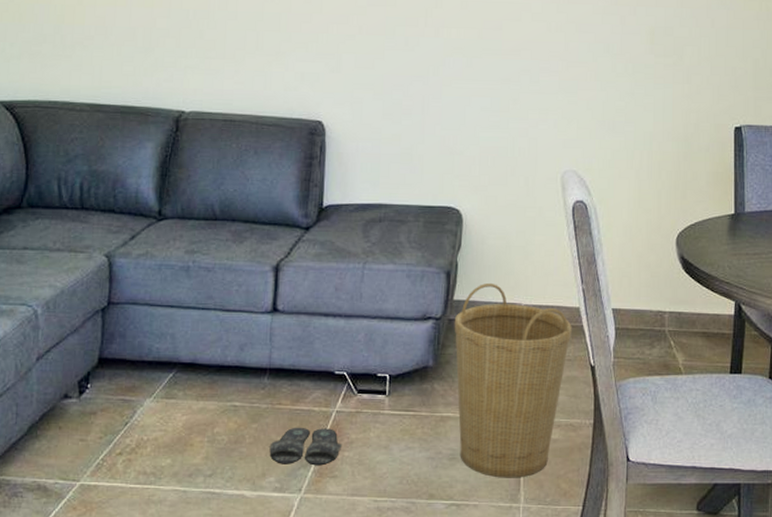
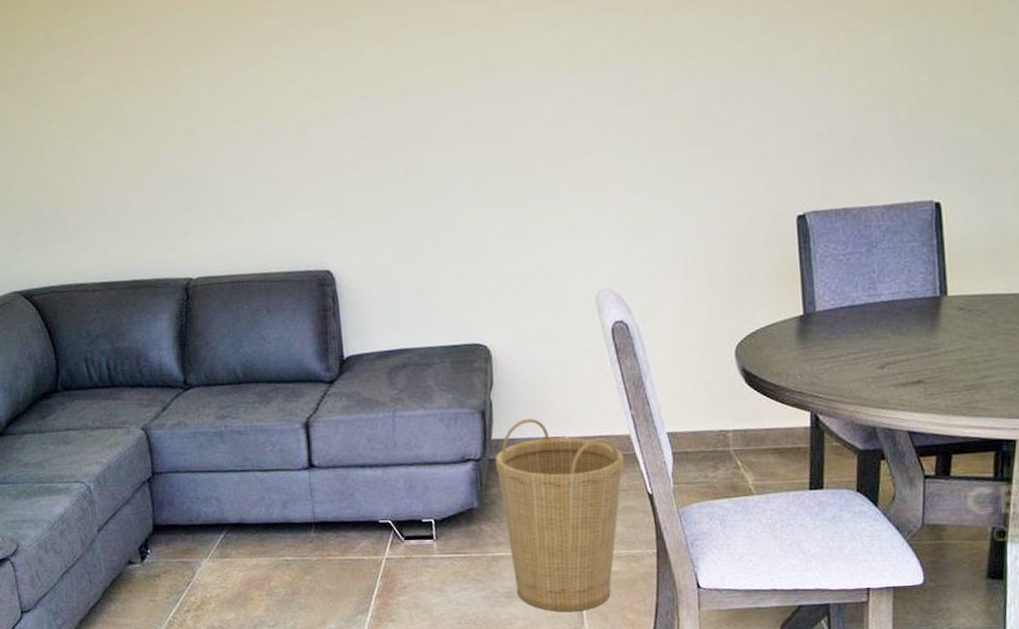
slippers: present [269,427,343,466] -> none [326,575,397,612]

